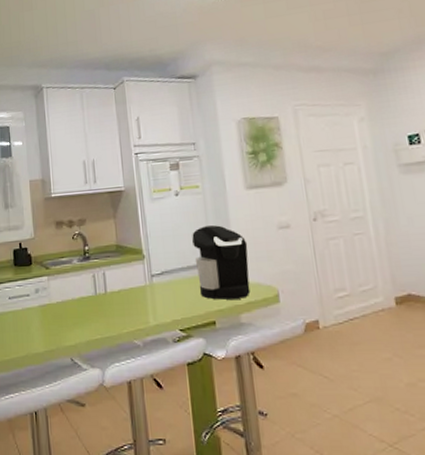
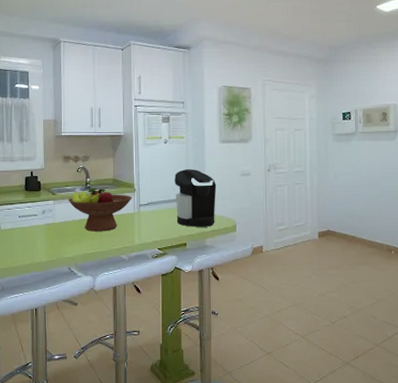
fruit bowl: none [65,257,141,312] -> present [68,188,132,232]

